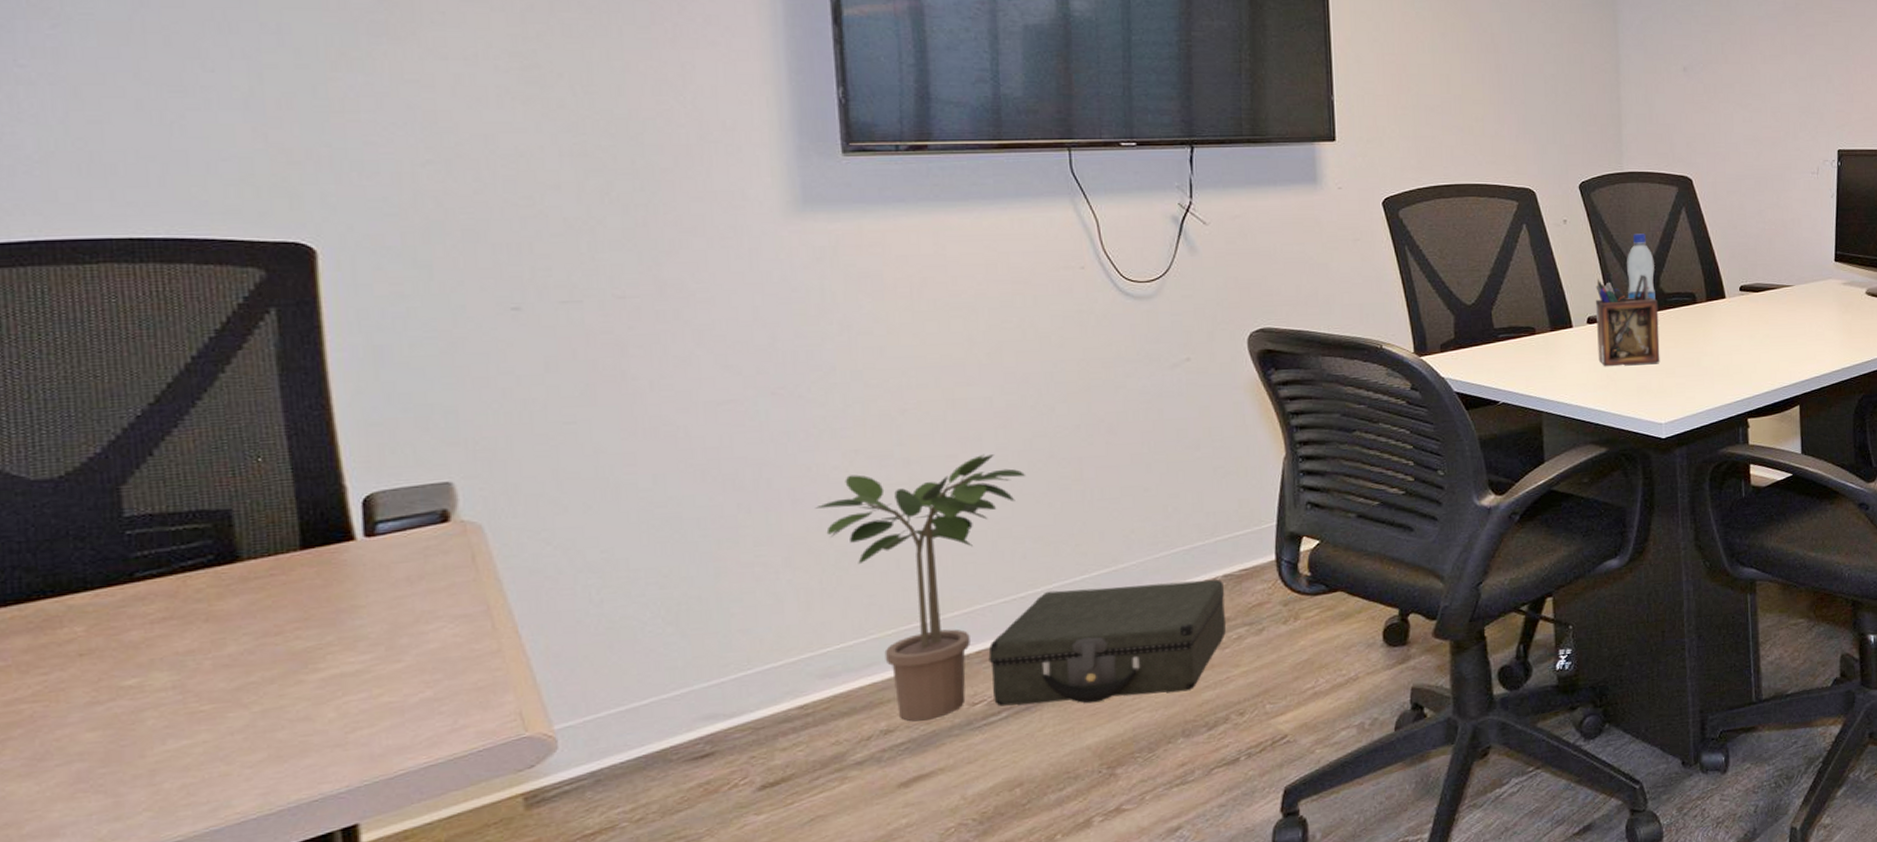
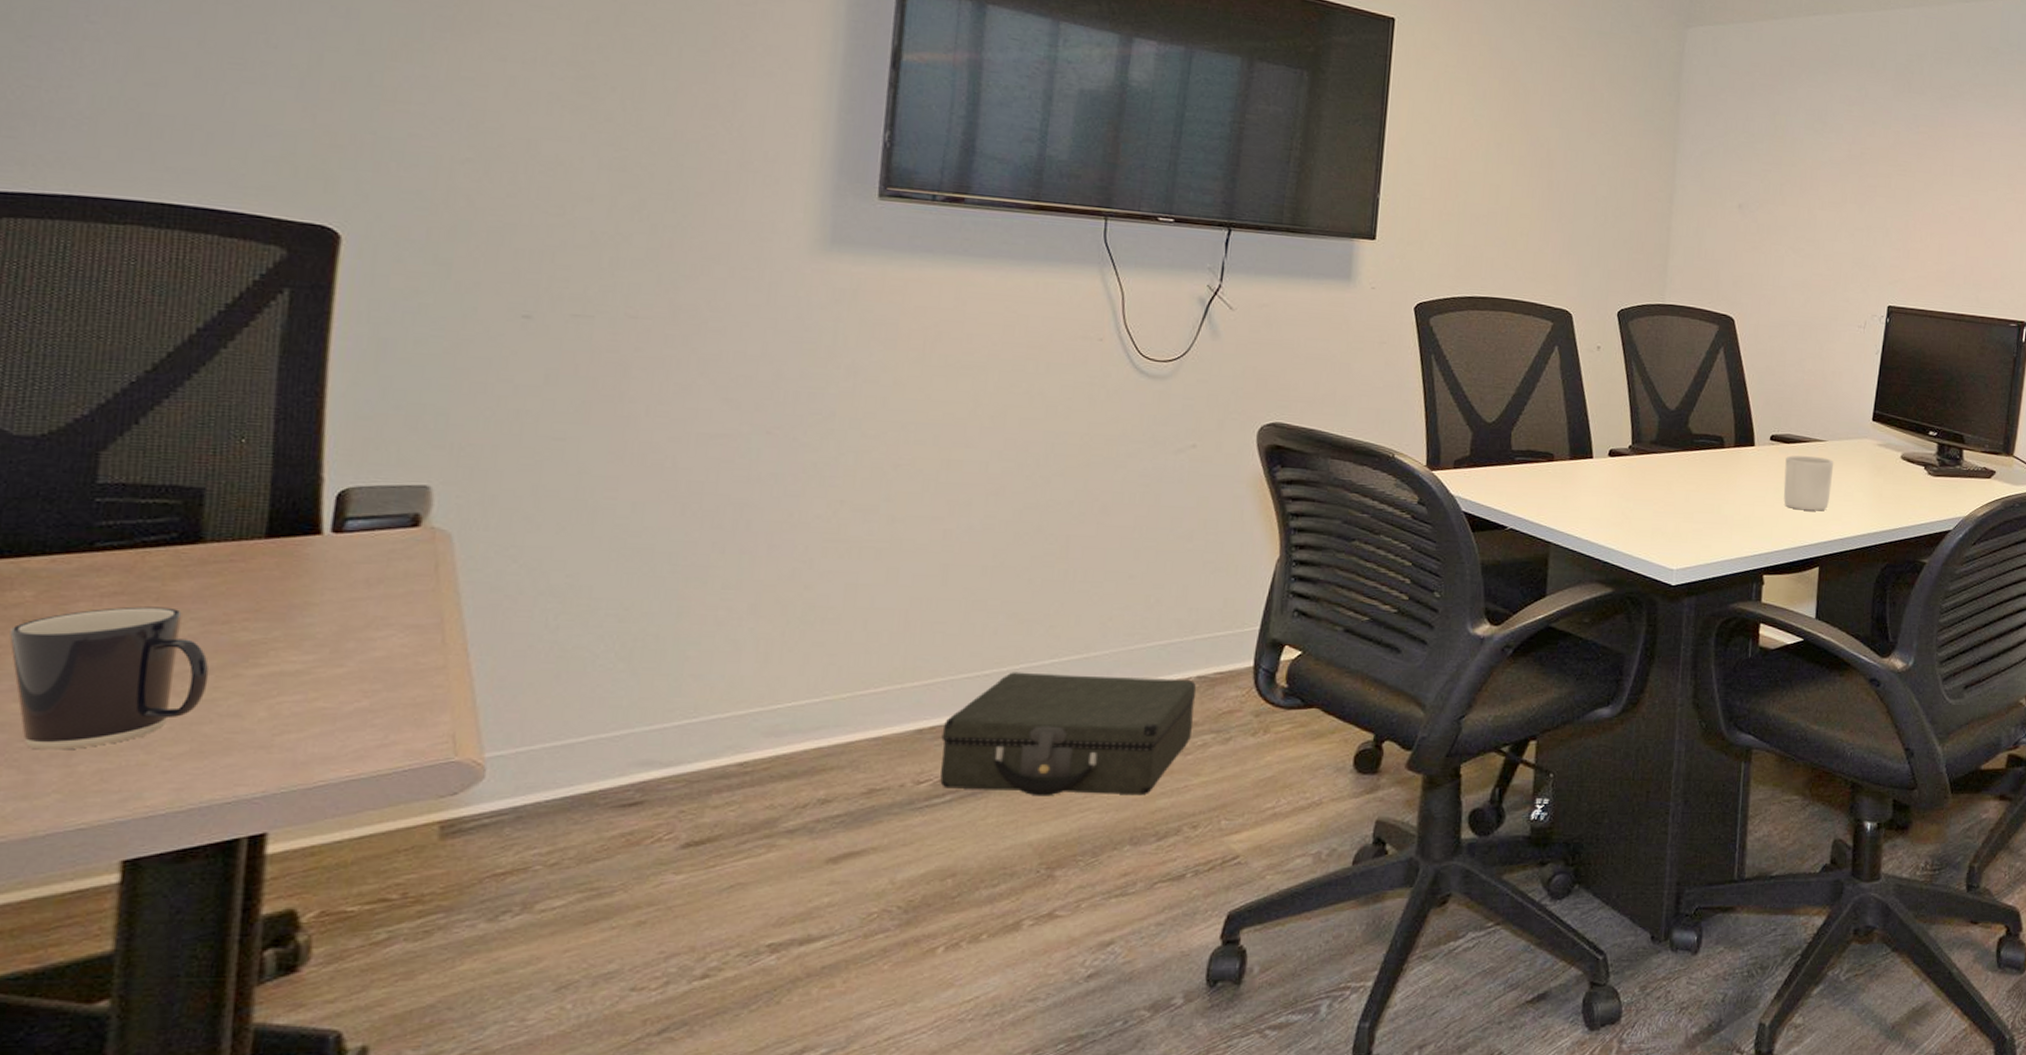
mug: none [69,626,273,774] -> present [9,606,210,750]
potted plant: present [815,454,1025,722] -> none [790,520,1010,794]
desk organizer: present [1595,274,1660,367] -> none [1615,410,1684,506]
bottle: present [1627,233,1655,300] -> none [1653,368,1686,439]
mug: none [1756,301,1803,354] -> present [1783,455,1834,511]

